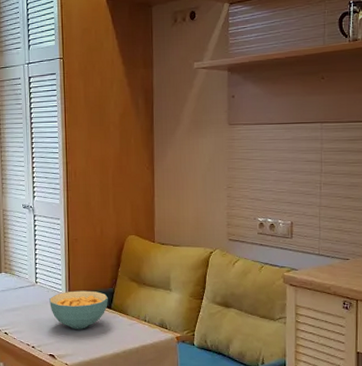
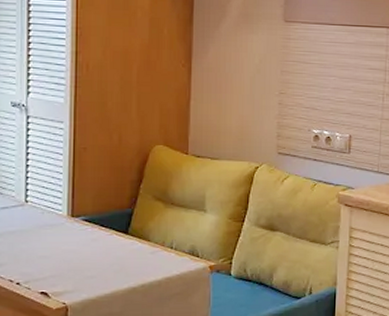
cereal bowl: present [49,290,108,329] -> none [44,212,124,260]

